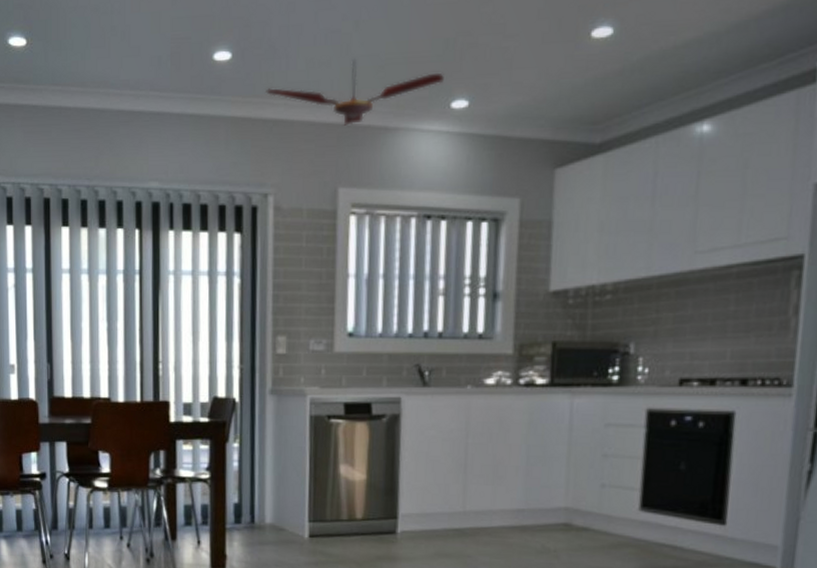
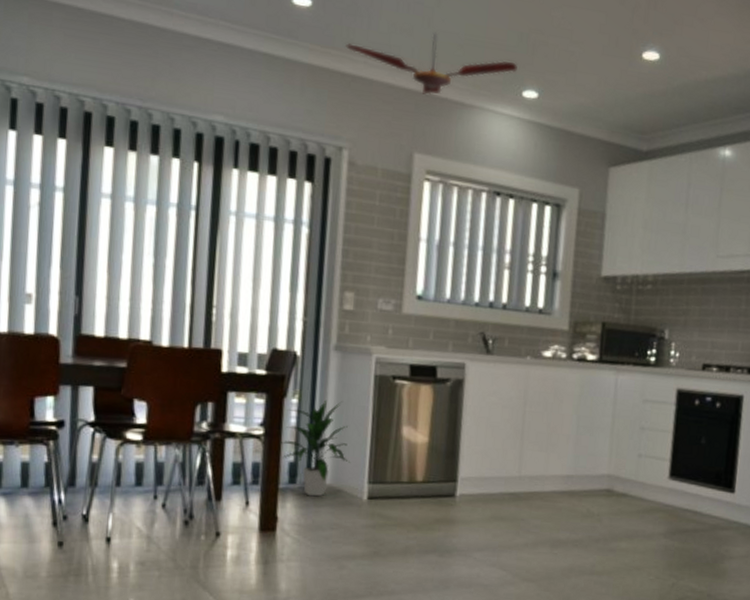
indoor plant: none [224,442,291,536] -> present [279,400,351,497]

